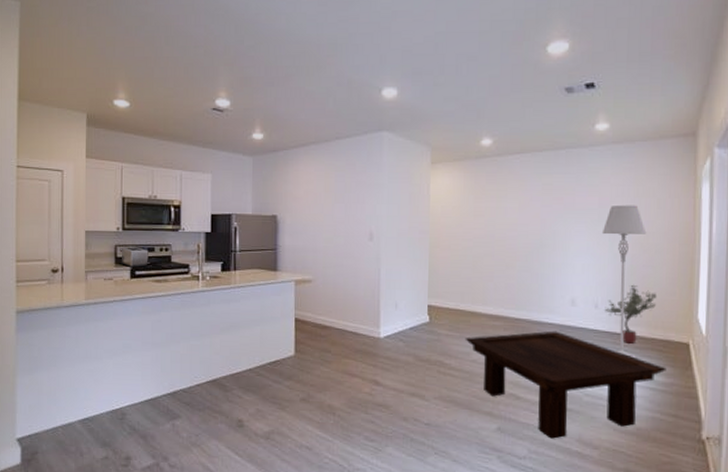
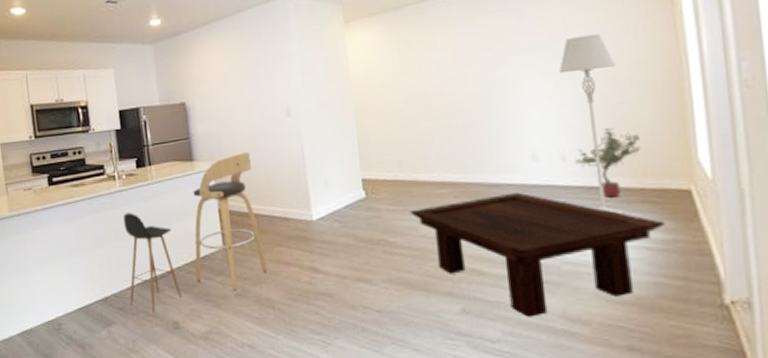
toaster: present [118,246,148,268] -> none [33,152,64,176]
bar stool: none [198,313,249,410] -> present [123,212,182,313]
bar stool: none [265,268,333,397] -> present [193,151,268,292]

